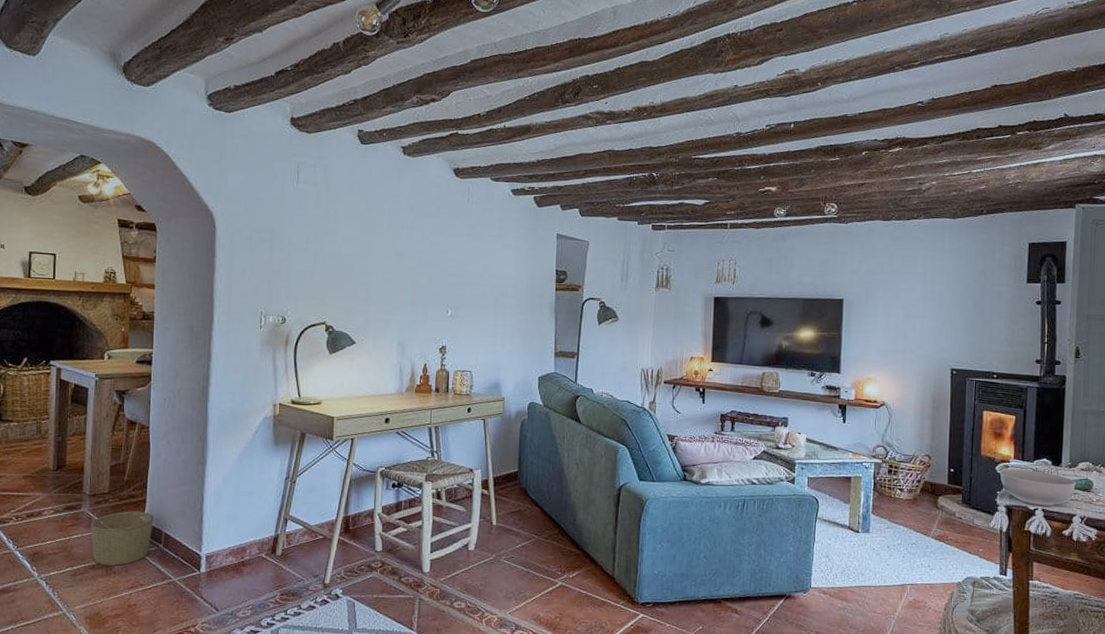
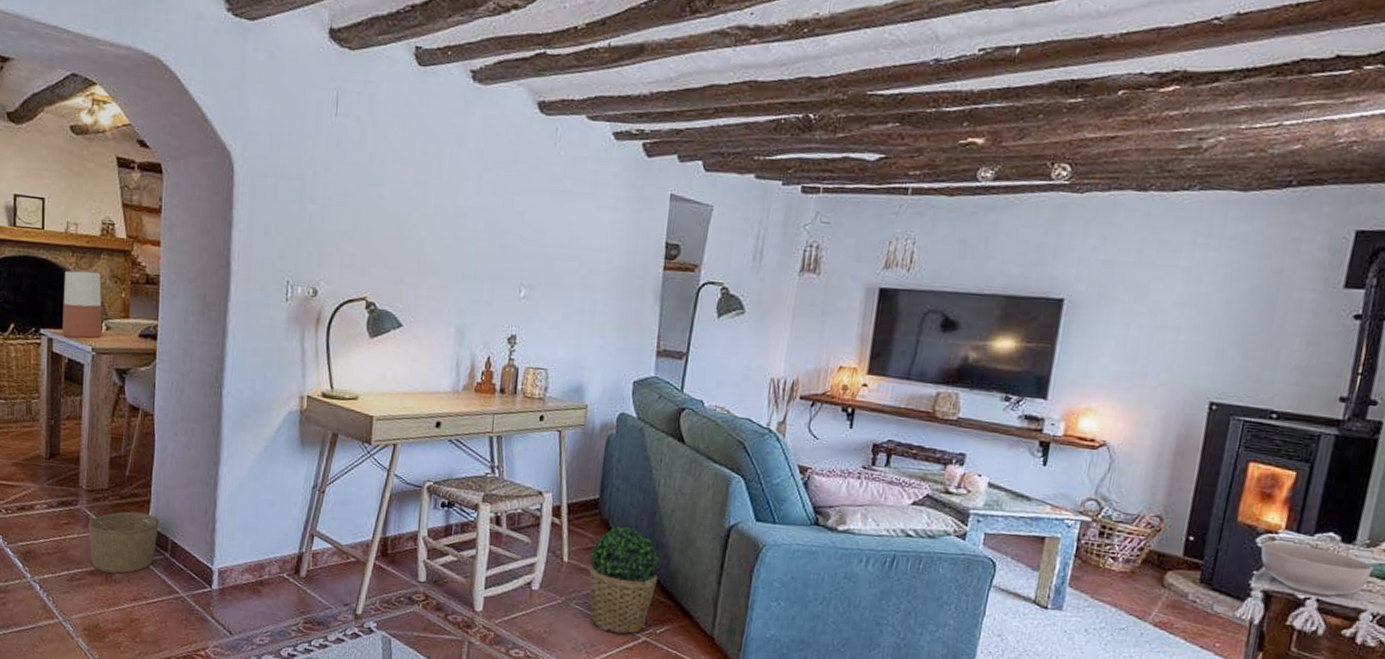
vase: none [69,312,105,367] -> present [62,270,103,339]
potted plant: none [513,492,568,581] -> present [589,526,660,634]

